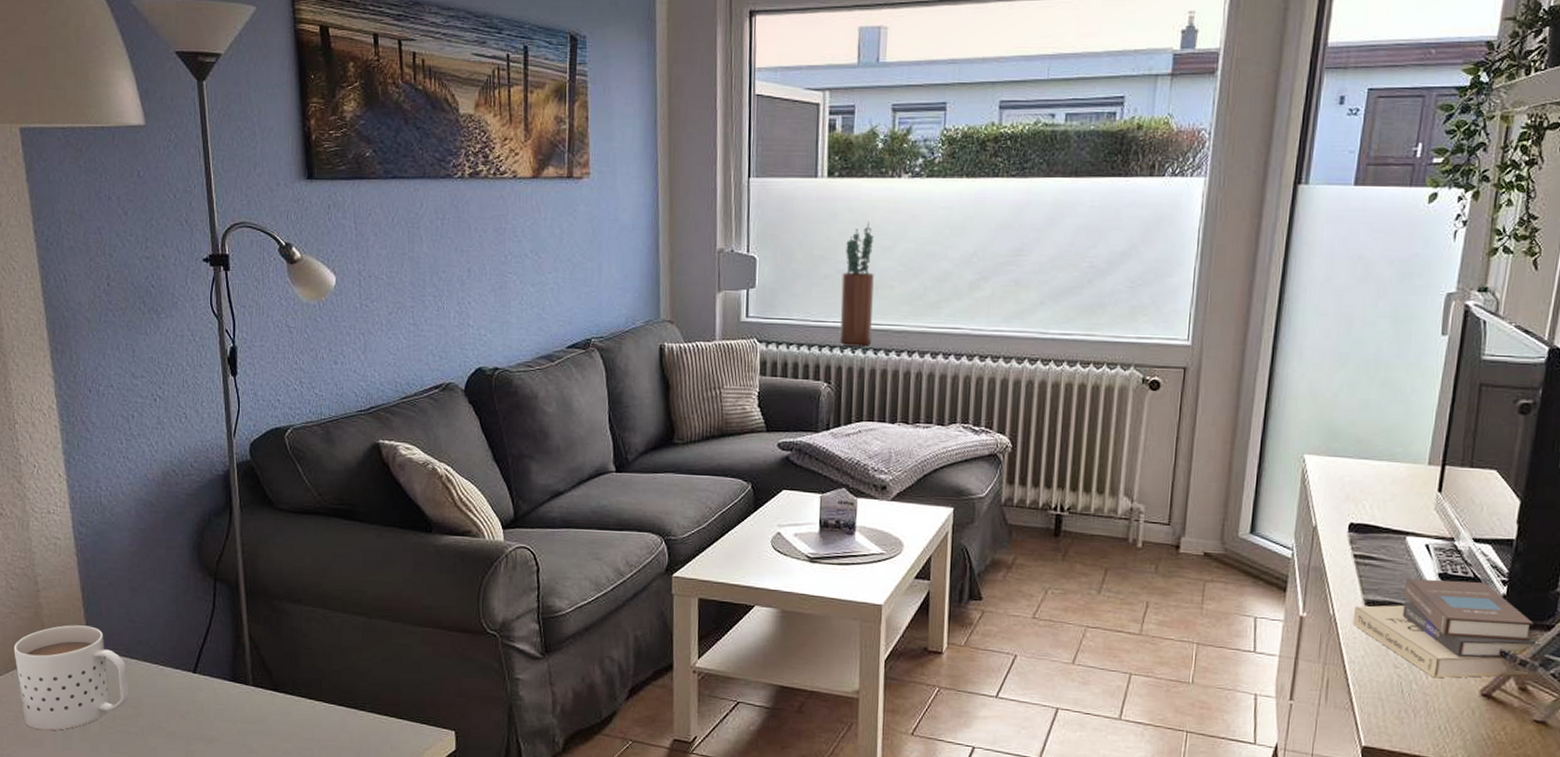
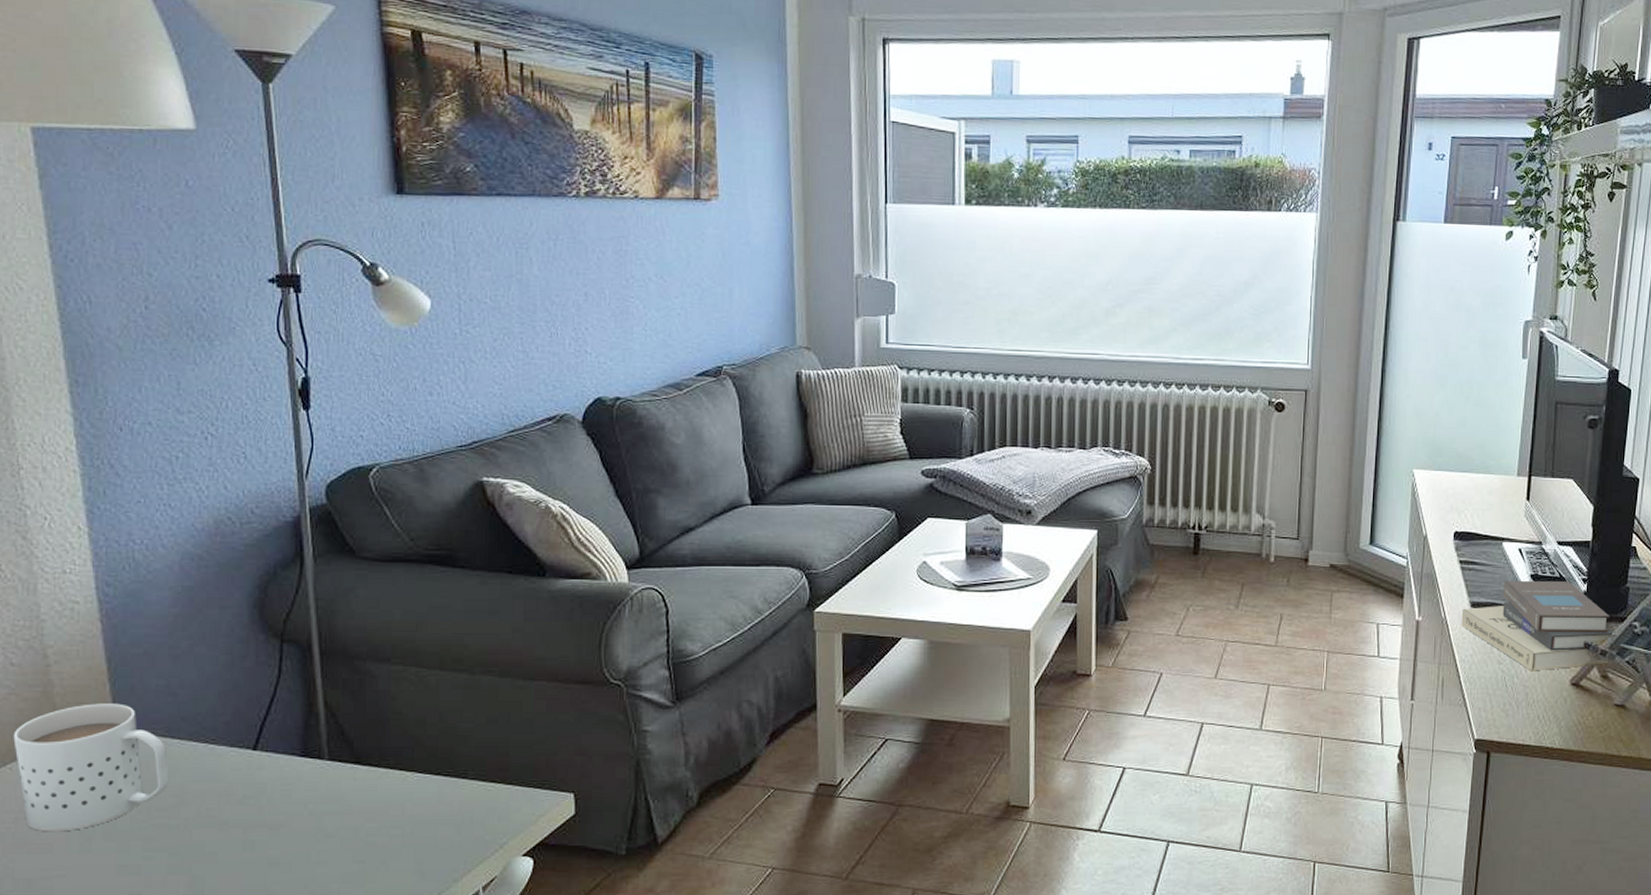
vase: present [840,221,875,347] -> none [981,248,1013,373]

